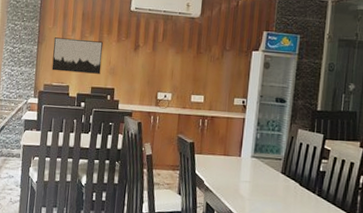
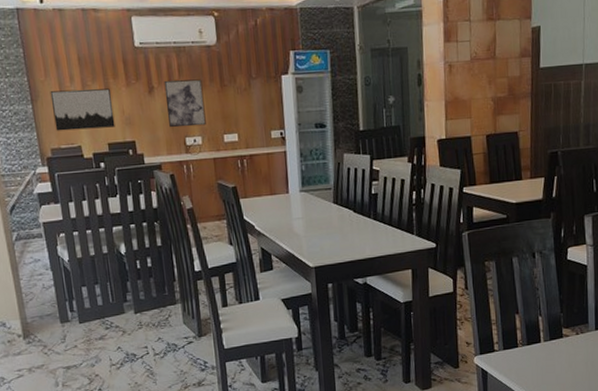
wall art: none [146,41,182,85] -> present [164,79,206,128]

